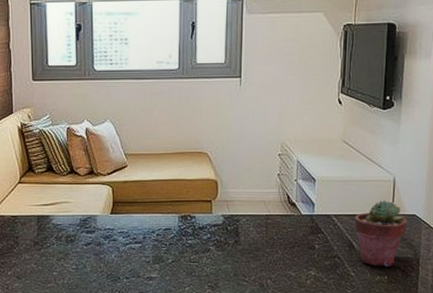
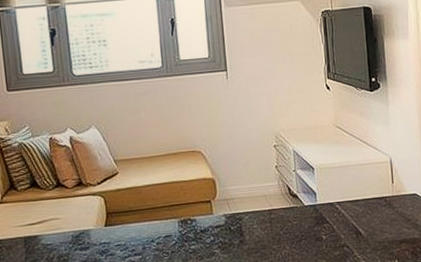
potted succulent: present [354,200,408,267] -> none [358,182,410,251]

